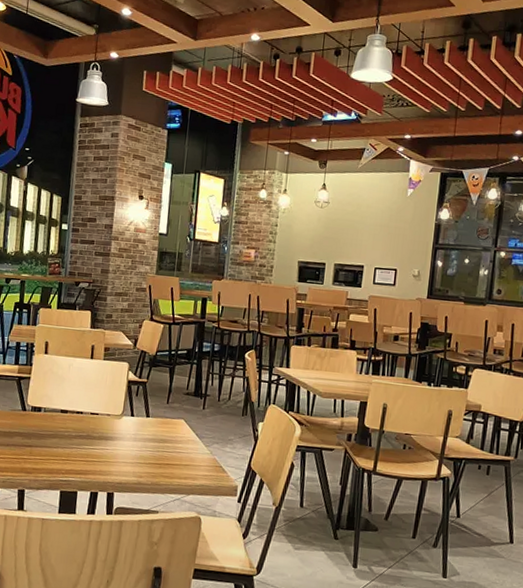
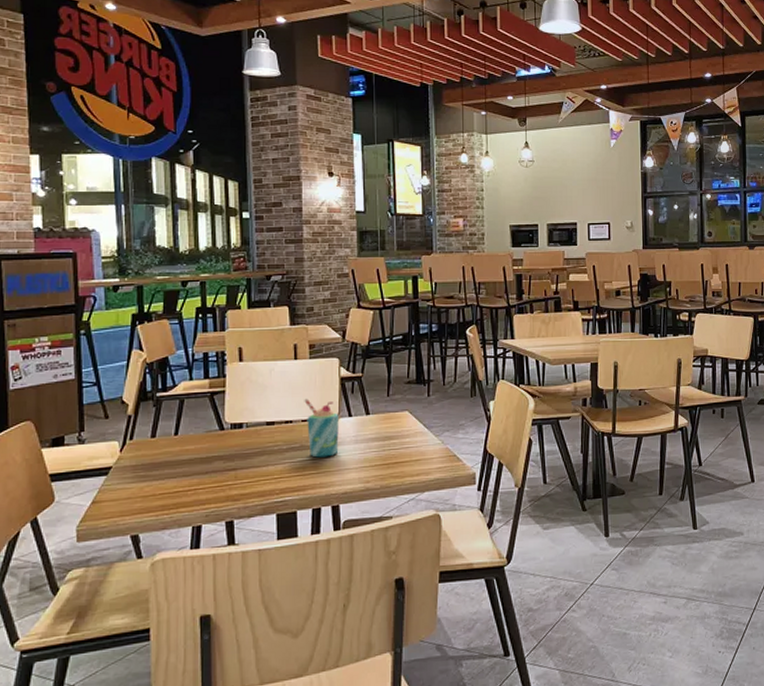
milkshake: none [94,394,123,449] -> present [304,398,339,458]

